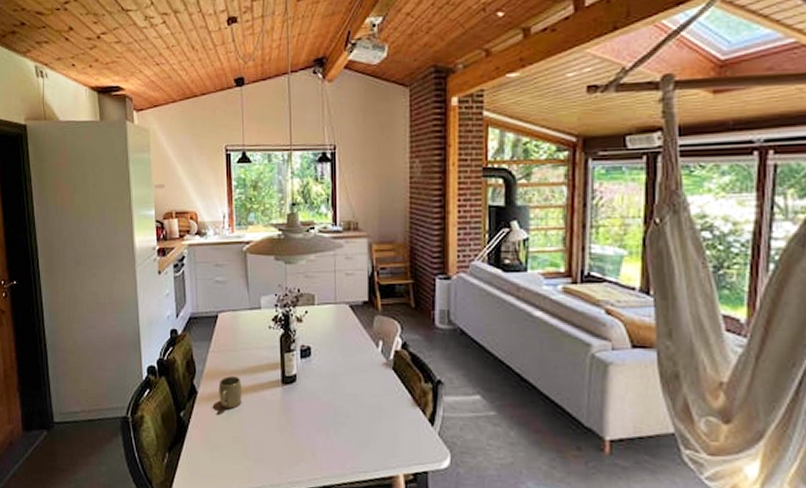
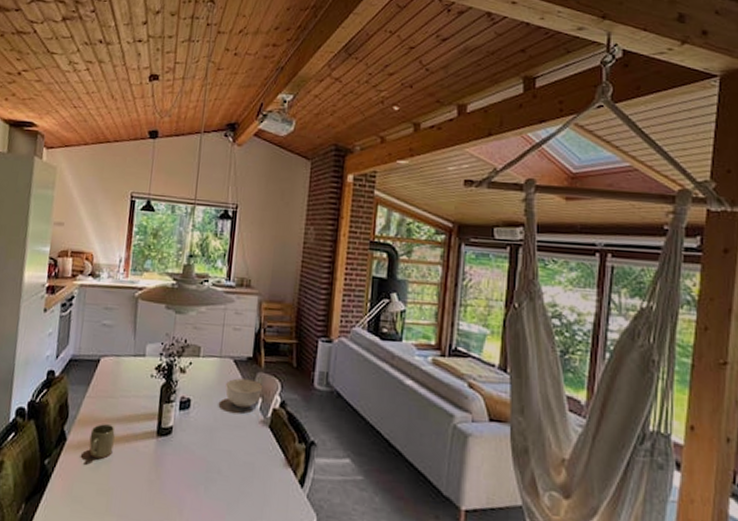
bowl: none [344,323,383,353] -> present [225,378,263,409]

